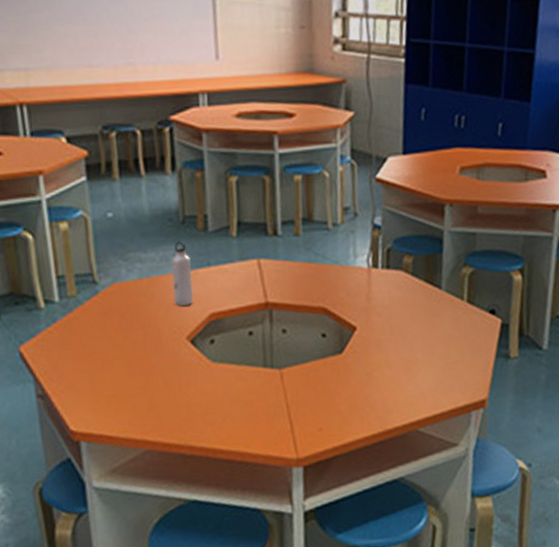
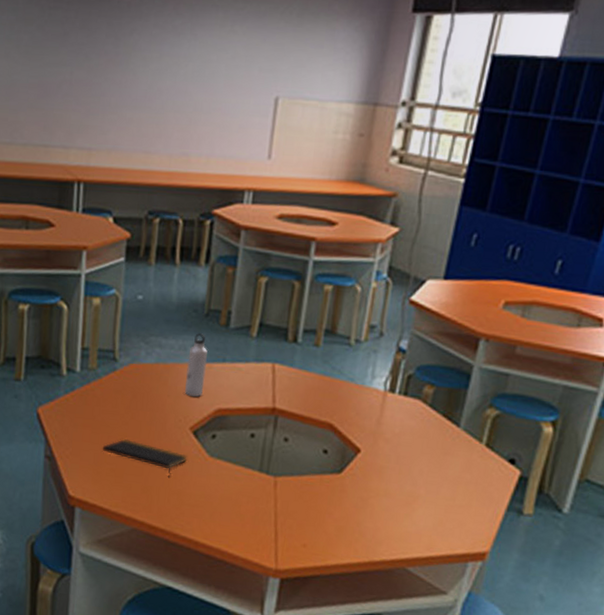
notepad: none [98,361,189,391] -> present [102,439,187,478]

